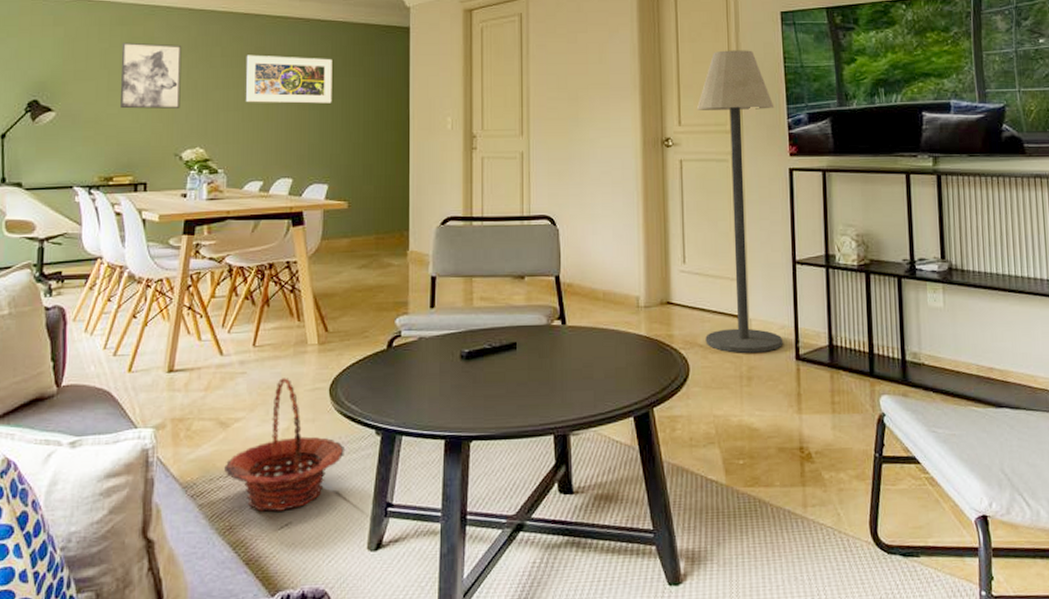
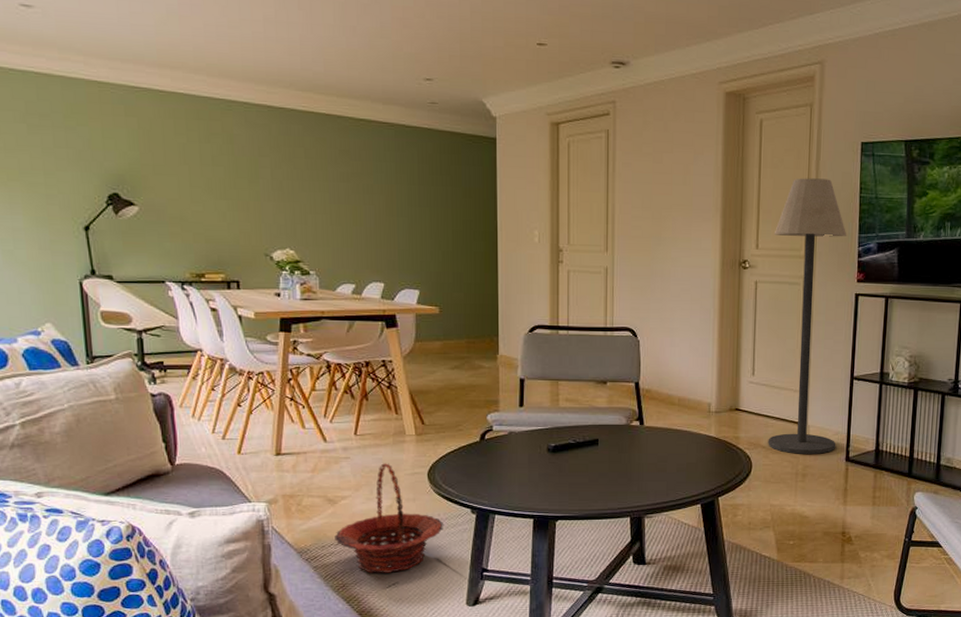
wall art: present [120,42,182,109] -> none [200,138,267,209]
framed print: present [246,55,332,104] -> none [332,157,420,211]

